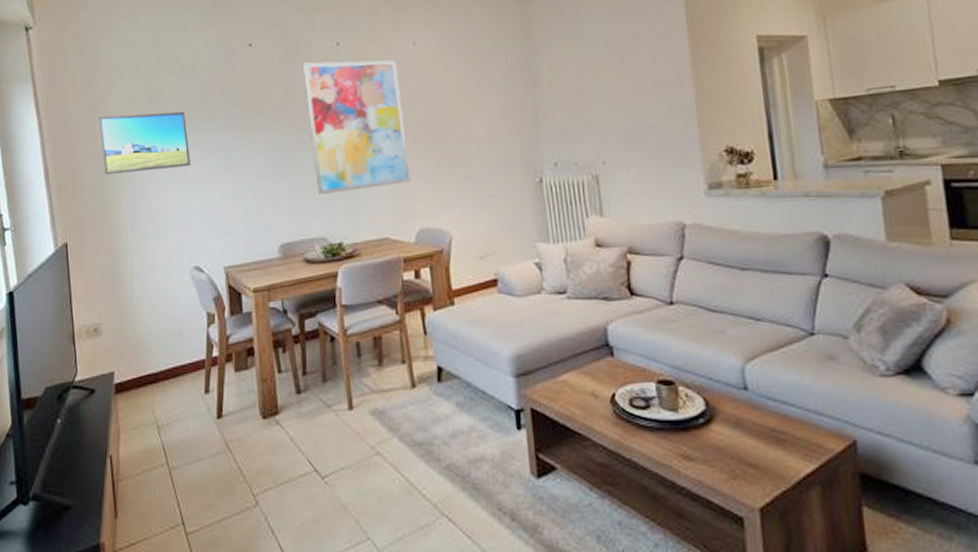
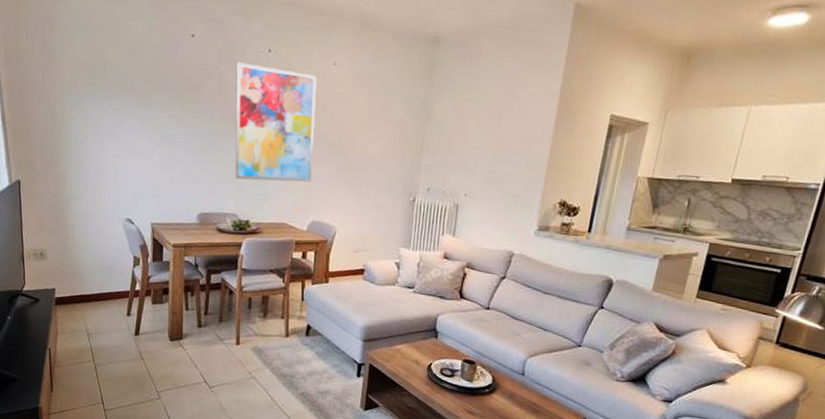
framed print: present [98,111,191,174] -> none [51,75,131,135]

